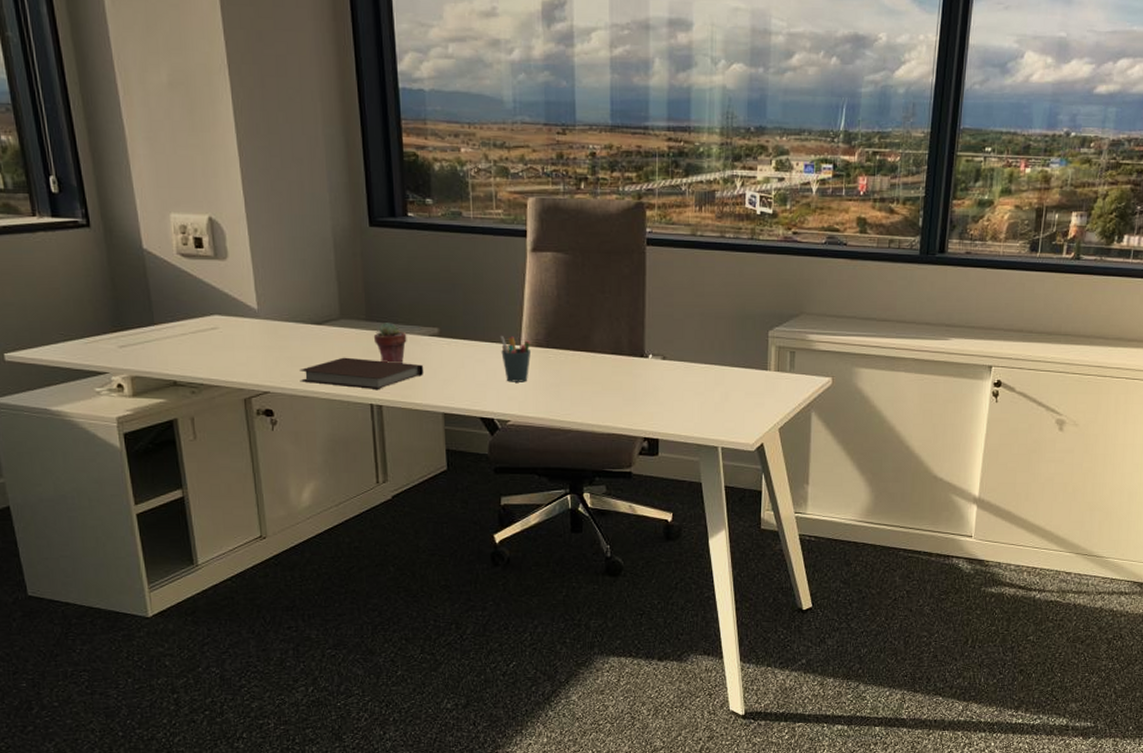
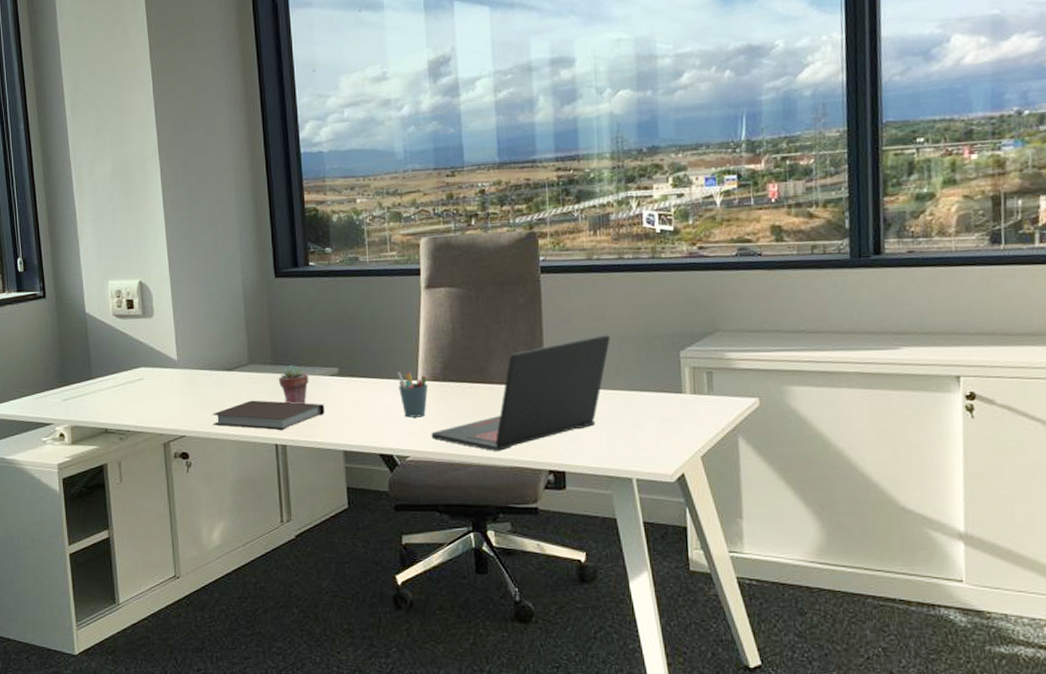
laptop: none [532,310,707,418] -> present [431,334,610,451]

